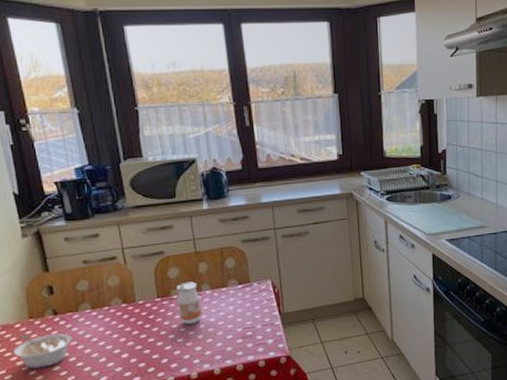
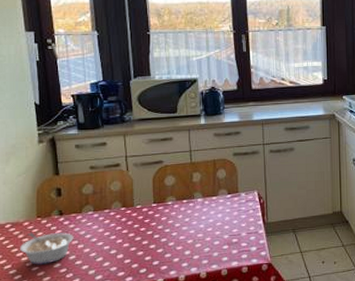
jam jar: present [176,281,202,325] -> none [171,190,193,230]

